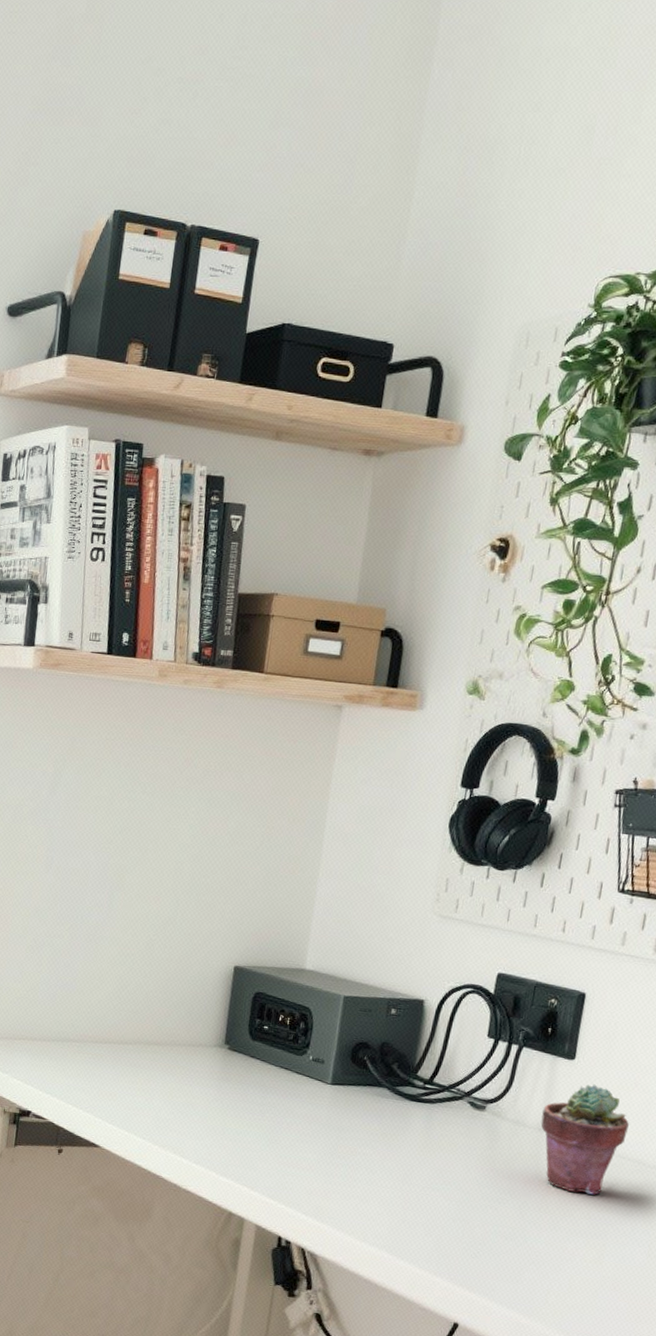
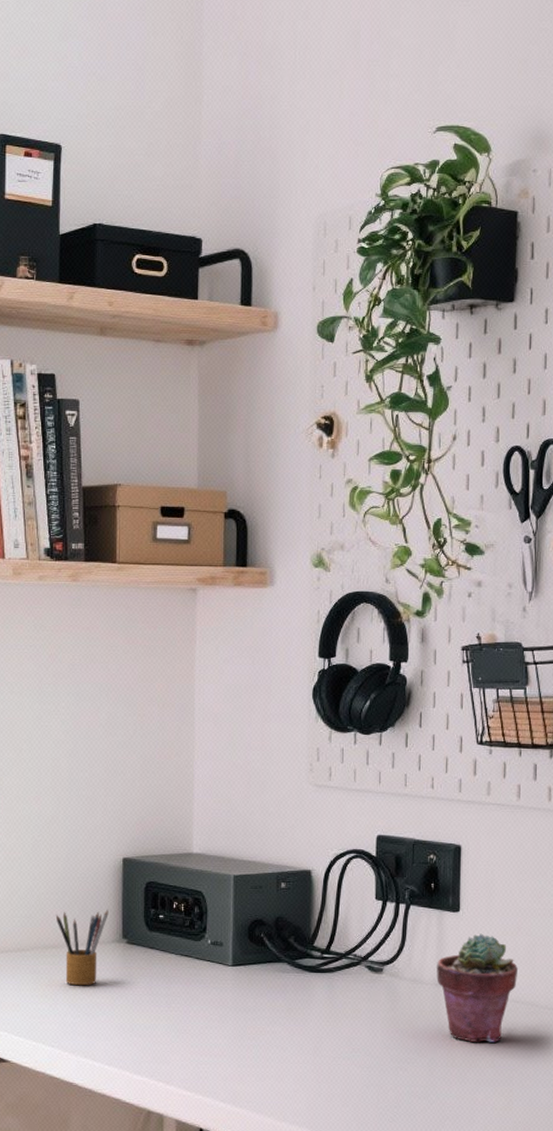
pencil box: none [161,1011,214,1085] -> present [55,909,109,986]

